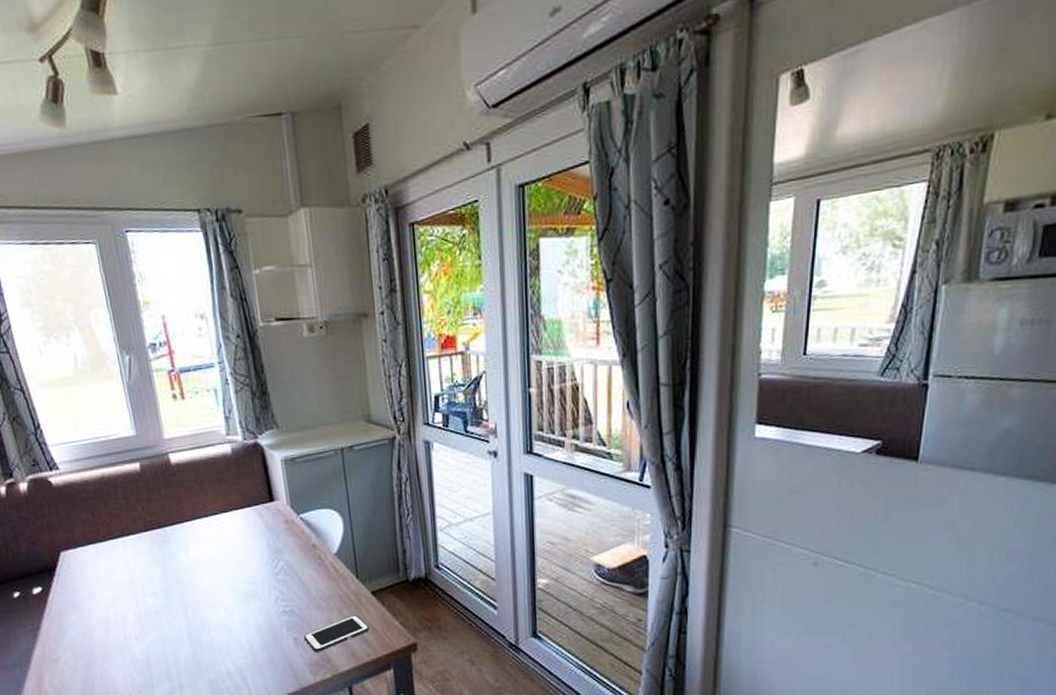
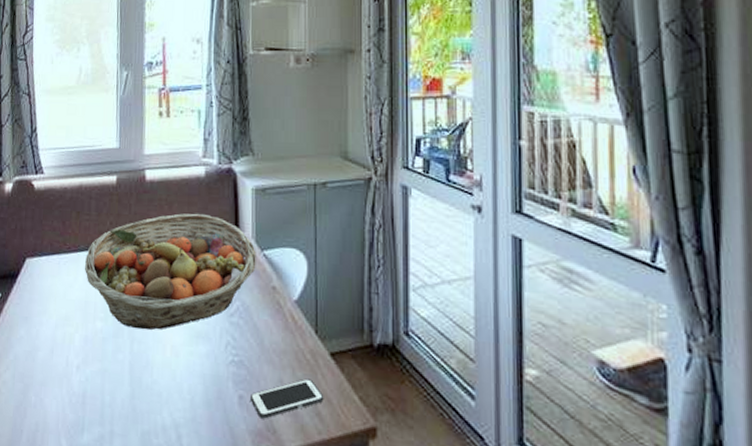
fruit basket: none [123,488,295,599] -> present [84,213,256,330]

